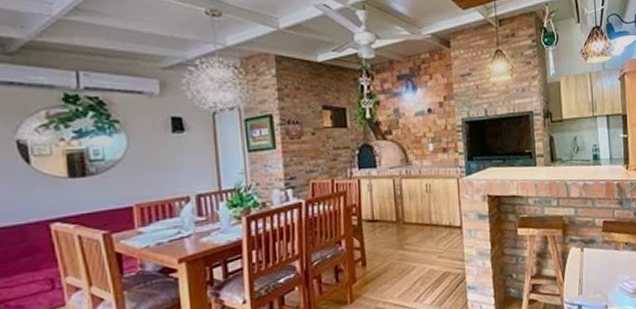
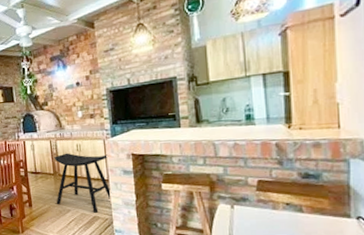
stool: none [397,194,465,268] -> present [54,153,112,213]

